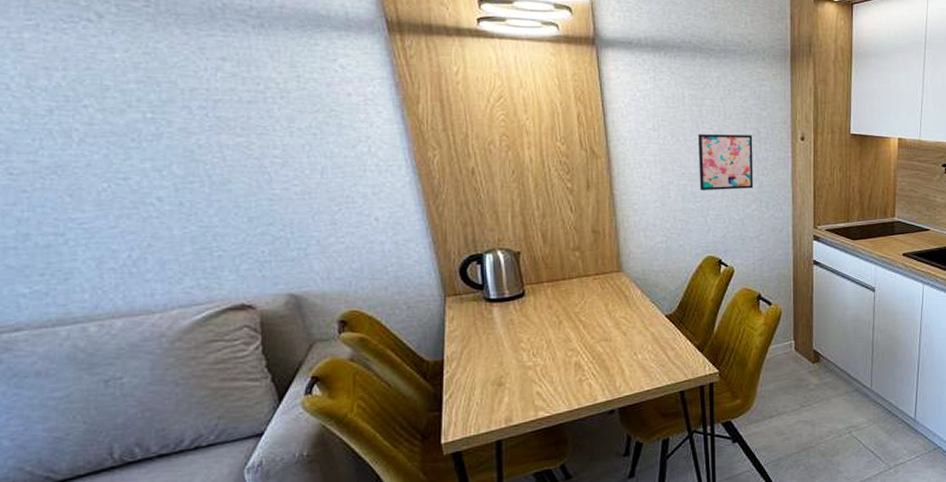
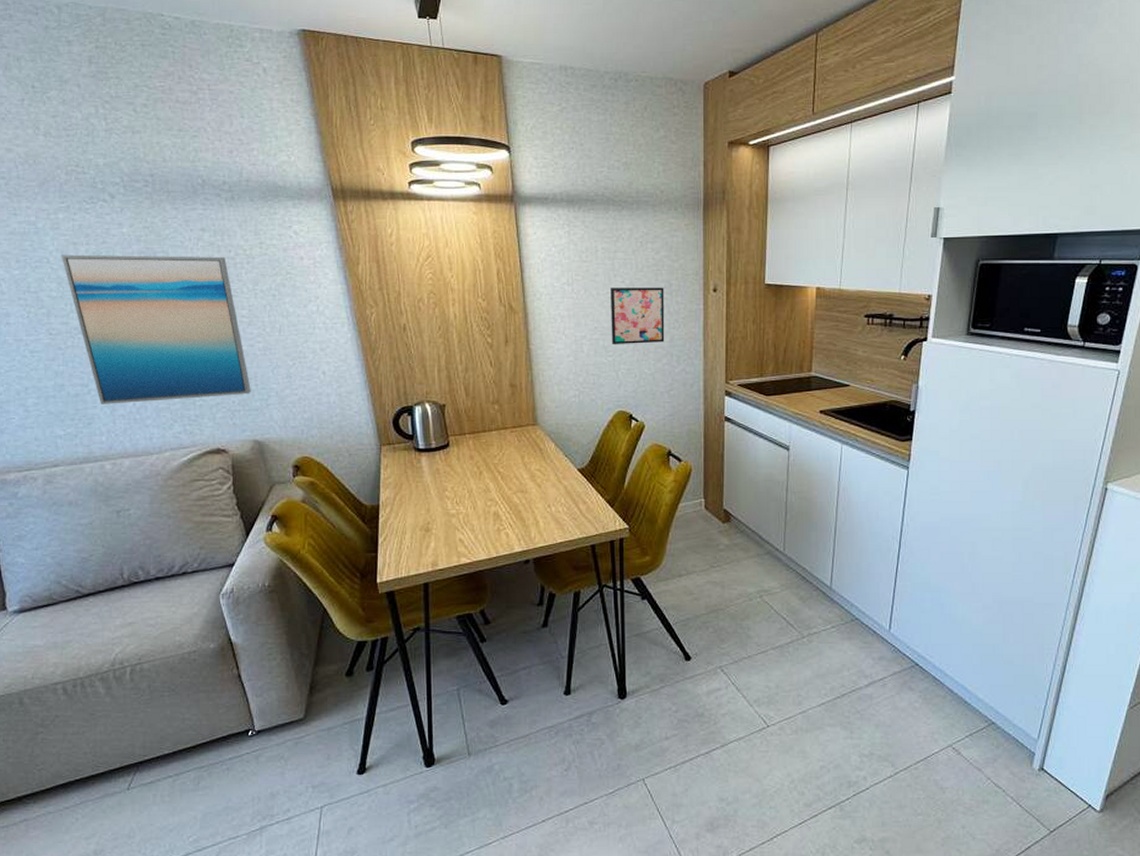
wall art: none [28,81,285,257] -> present [62,254,251,404]

